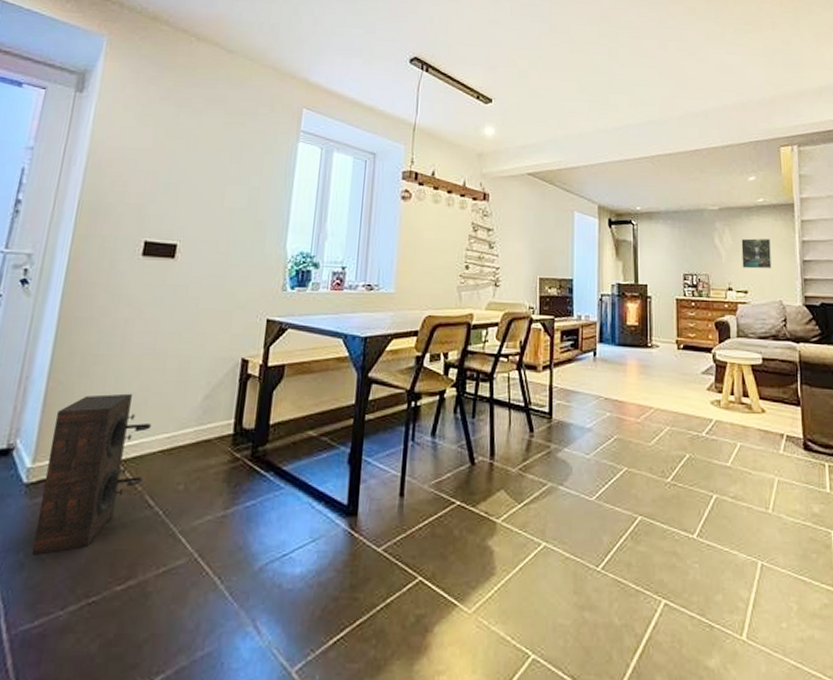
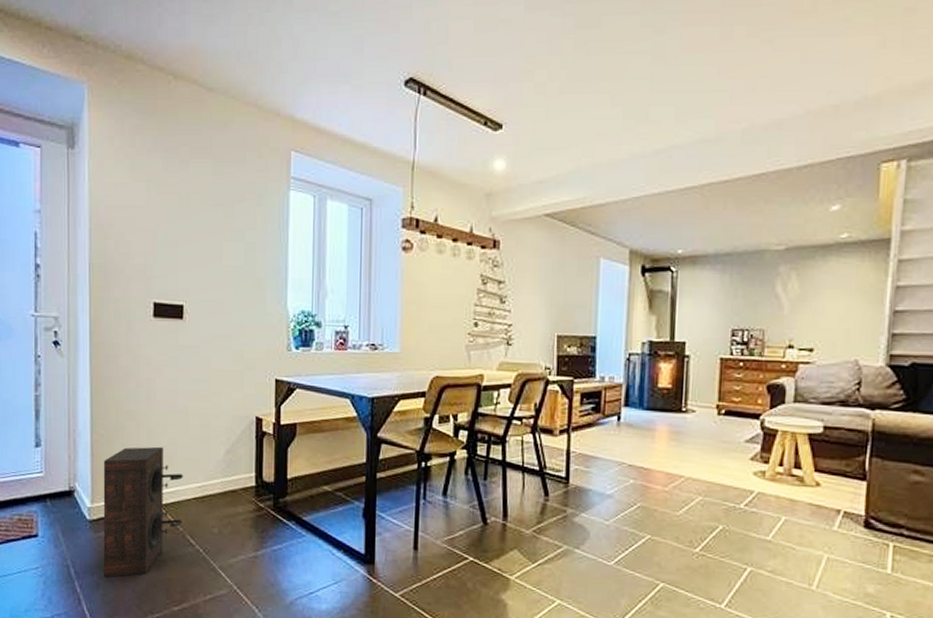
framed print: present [741,238,771,269] -> none [809,283,851,323]

